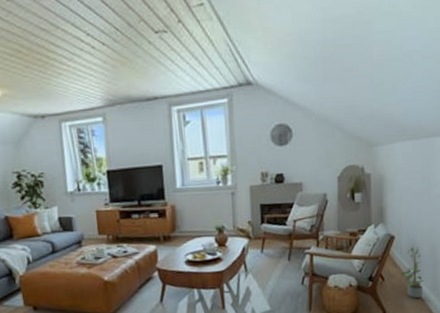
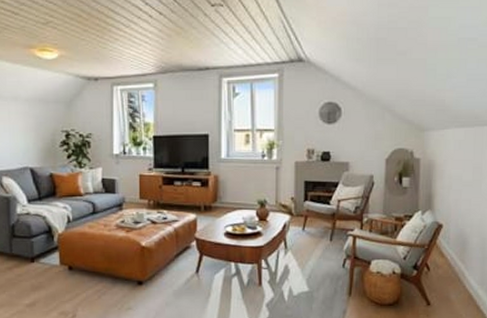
potted plant: present [401,246,424,299] -> none [448,237,472,293]

